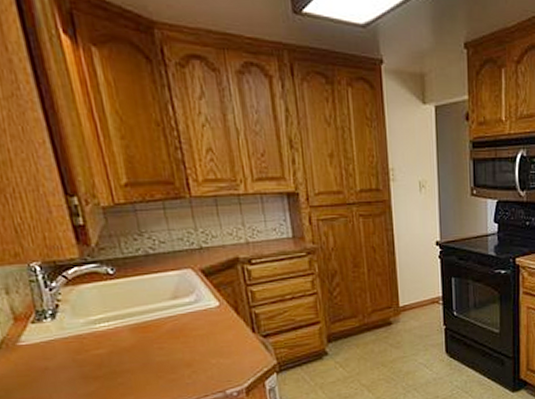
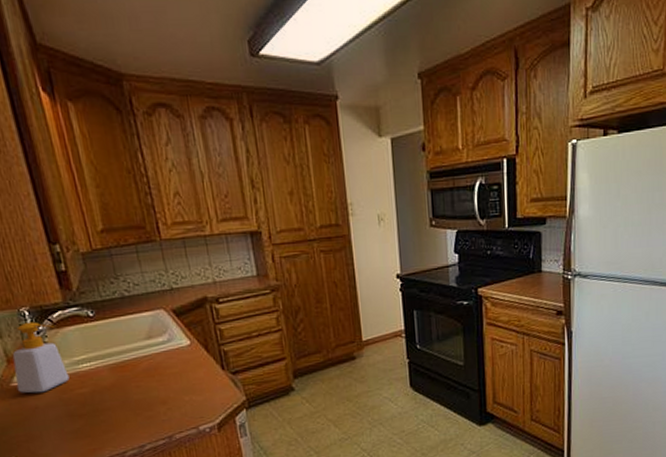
soap bottle: none [20,278,85,354] -> present [12,322,70,393]

